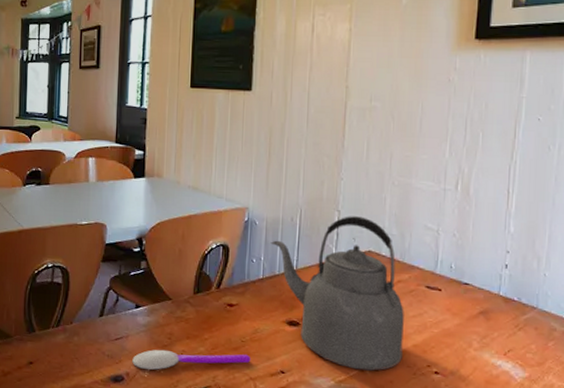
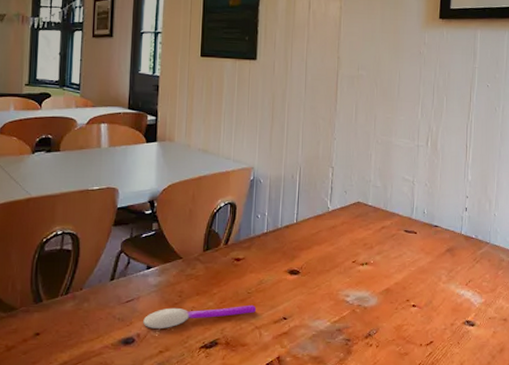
kettle: present [270,216,404,371] -> none [273,171,387,310]

